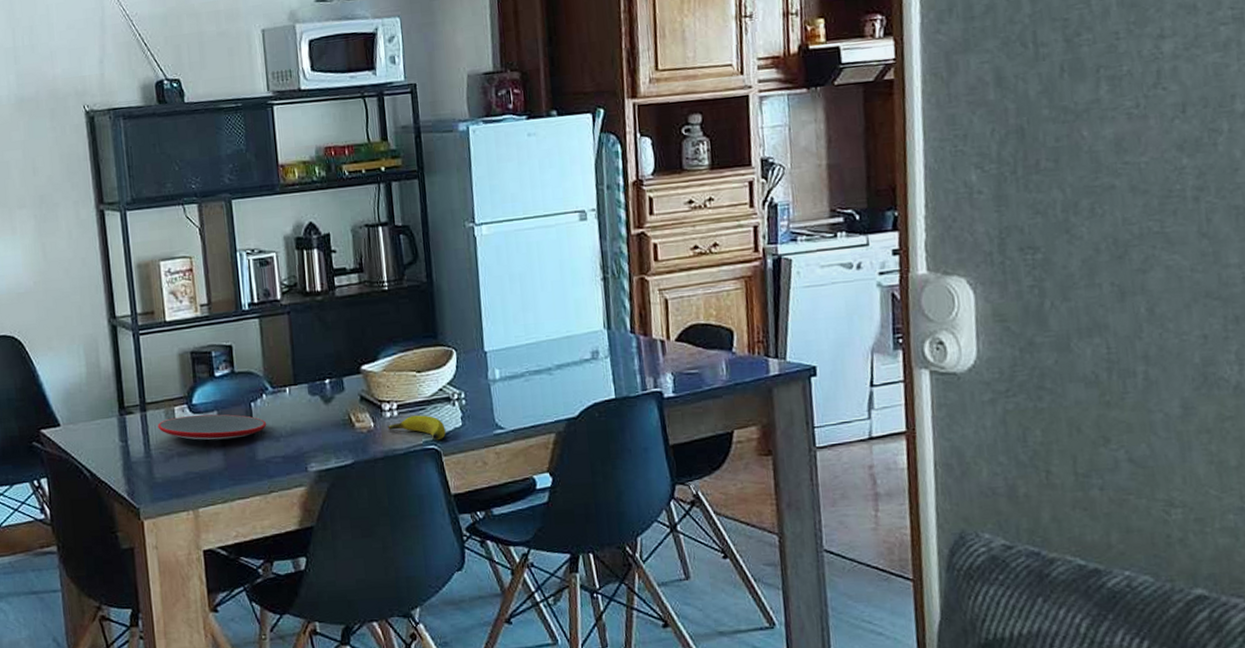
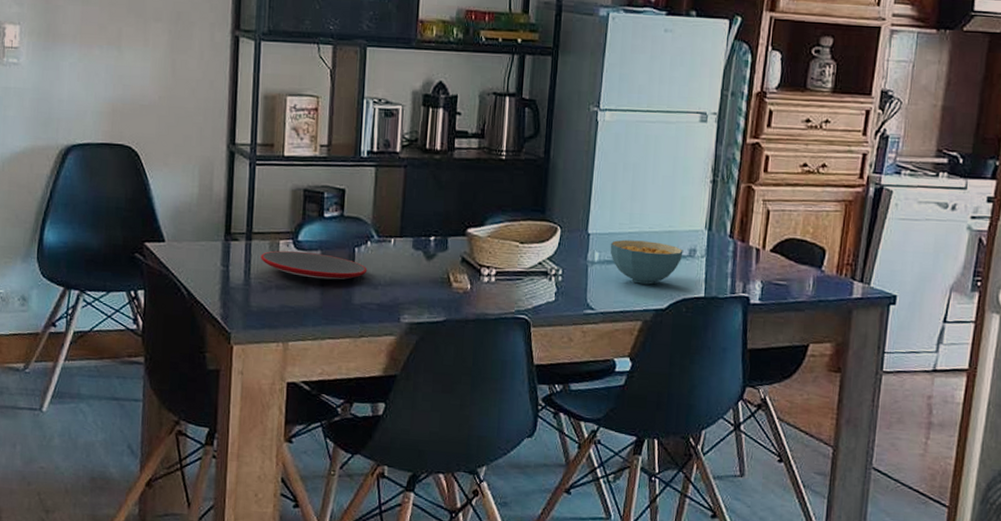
banana: present [387,415,446,441] -> none [483,284,539,311]
cereal bowl: none [509,349,586,395] -> present [610,239,683,285]

